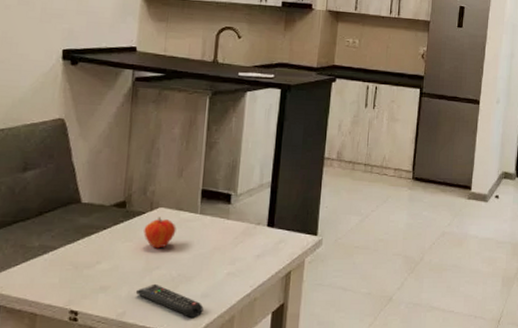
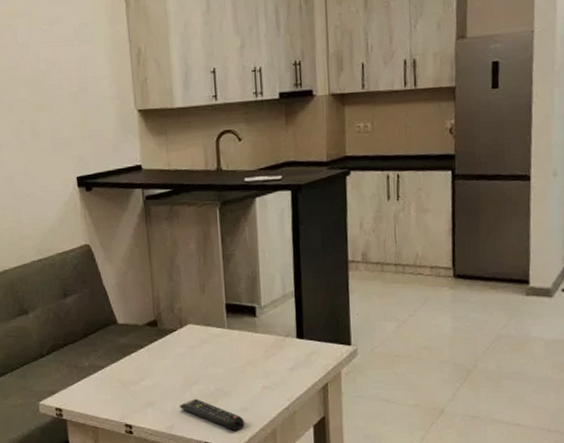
fruit: present [143,217,177,249] -> none [177,333,207,365]

